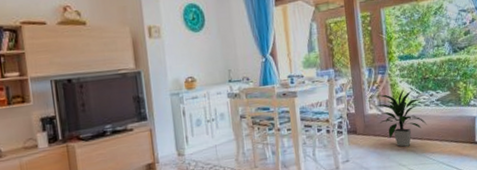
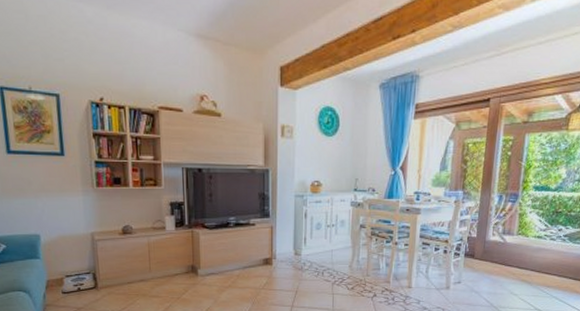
indoor plant: present [376,89,427,147] -> none [499,220,549,277]

